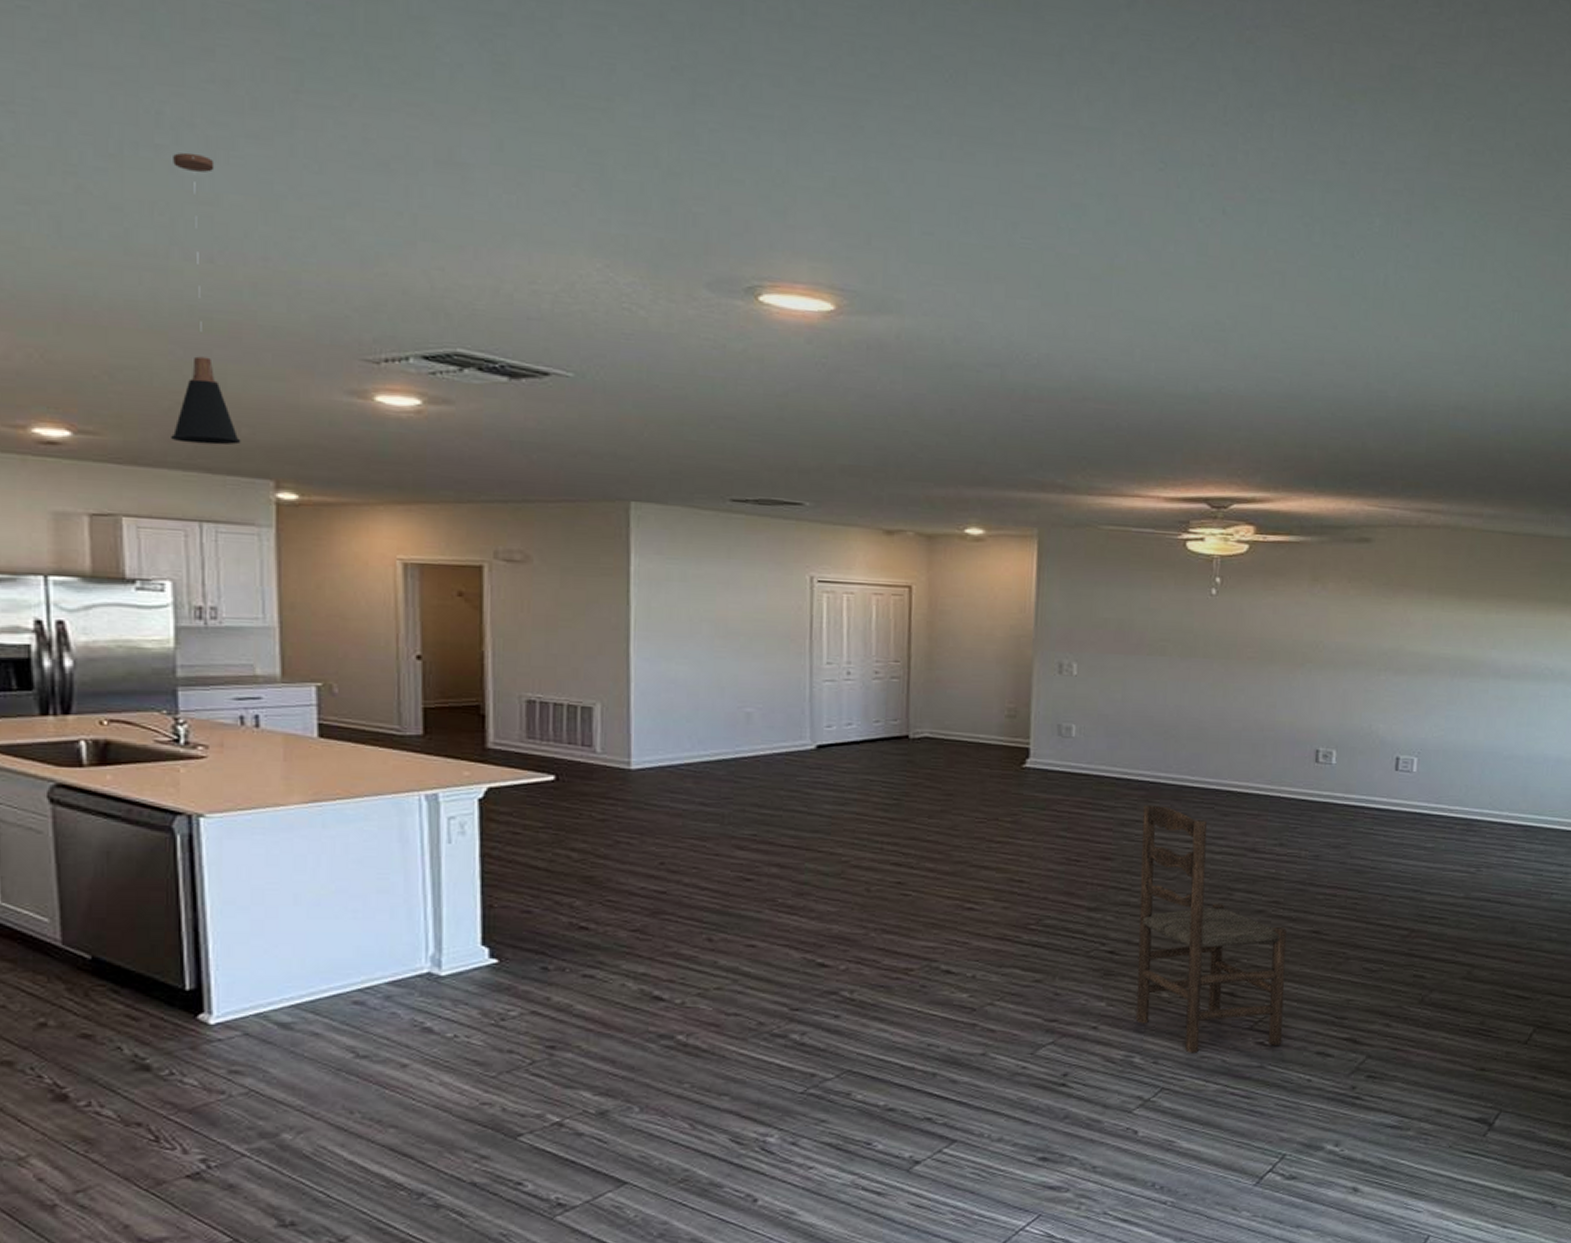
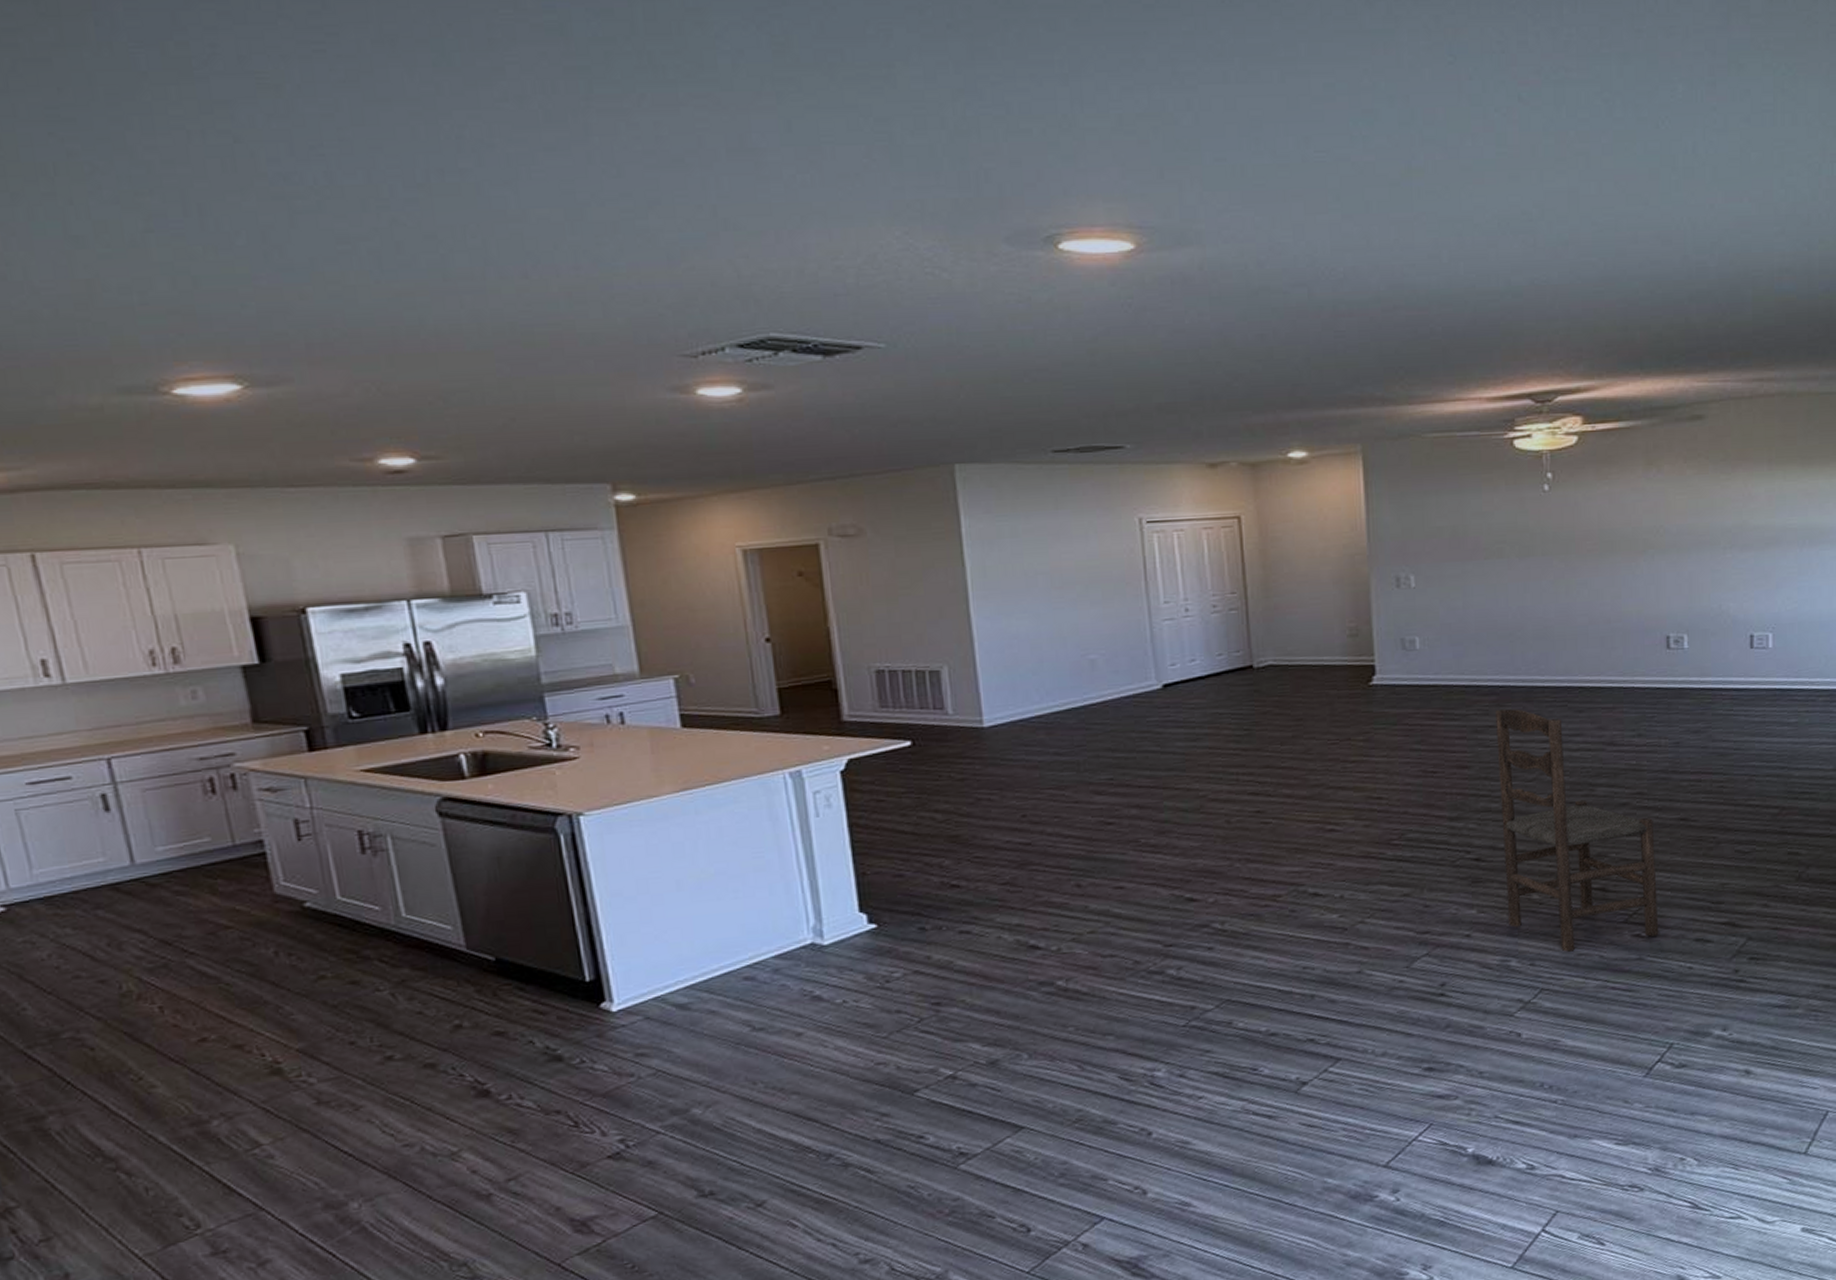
pendant lamp: present [171,152,241,446] -> none [478,172,575,457]

